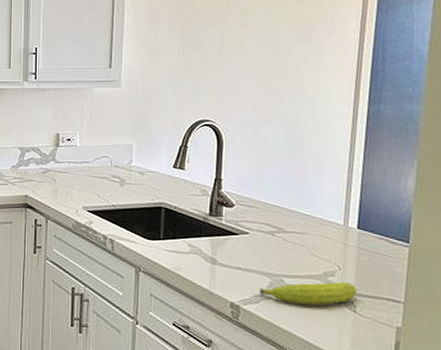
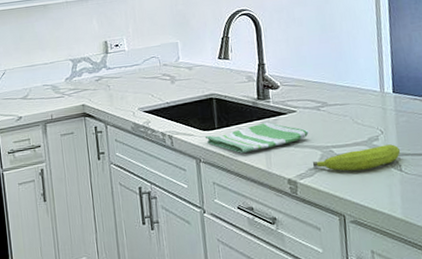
dish towel: none [149,240,259,269] -> present [205,122,309,153]

